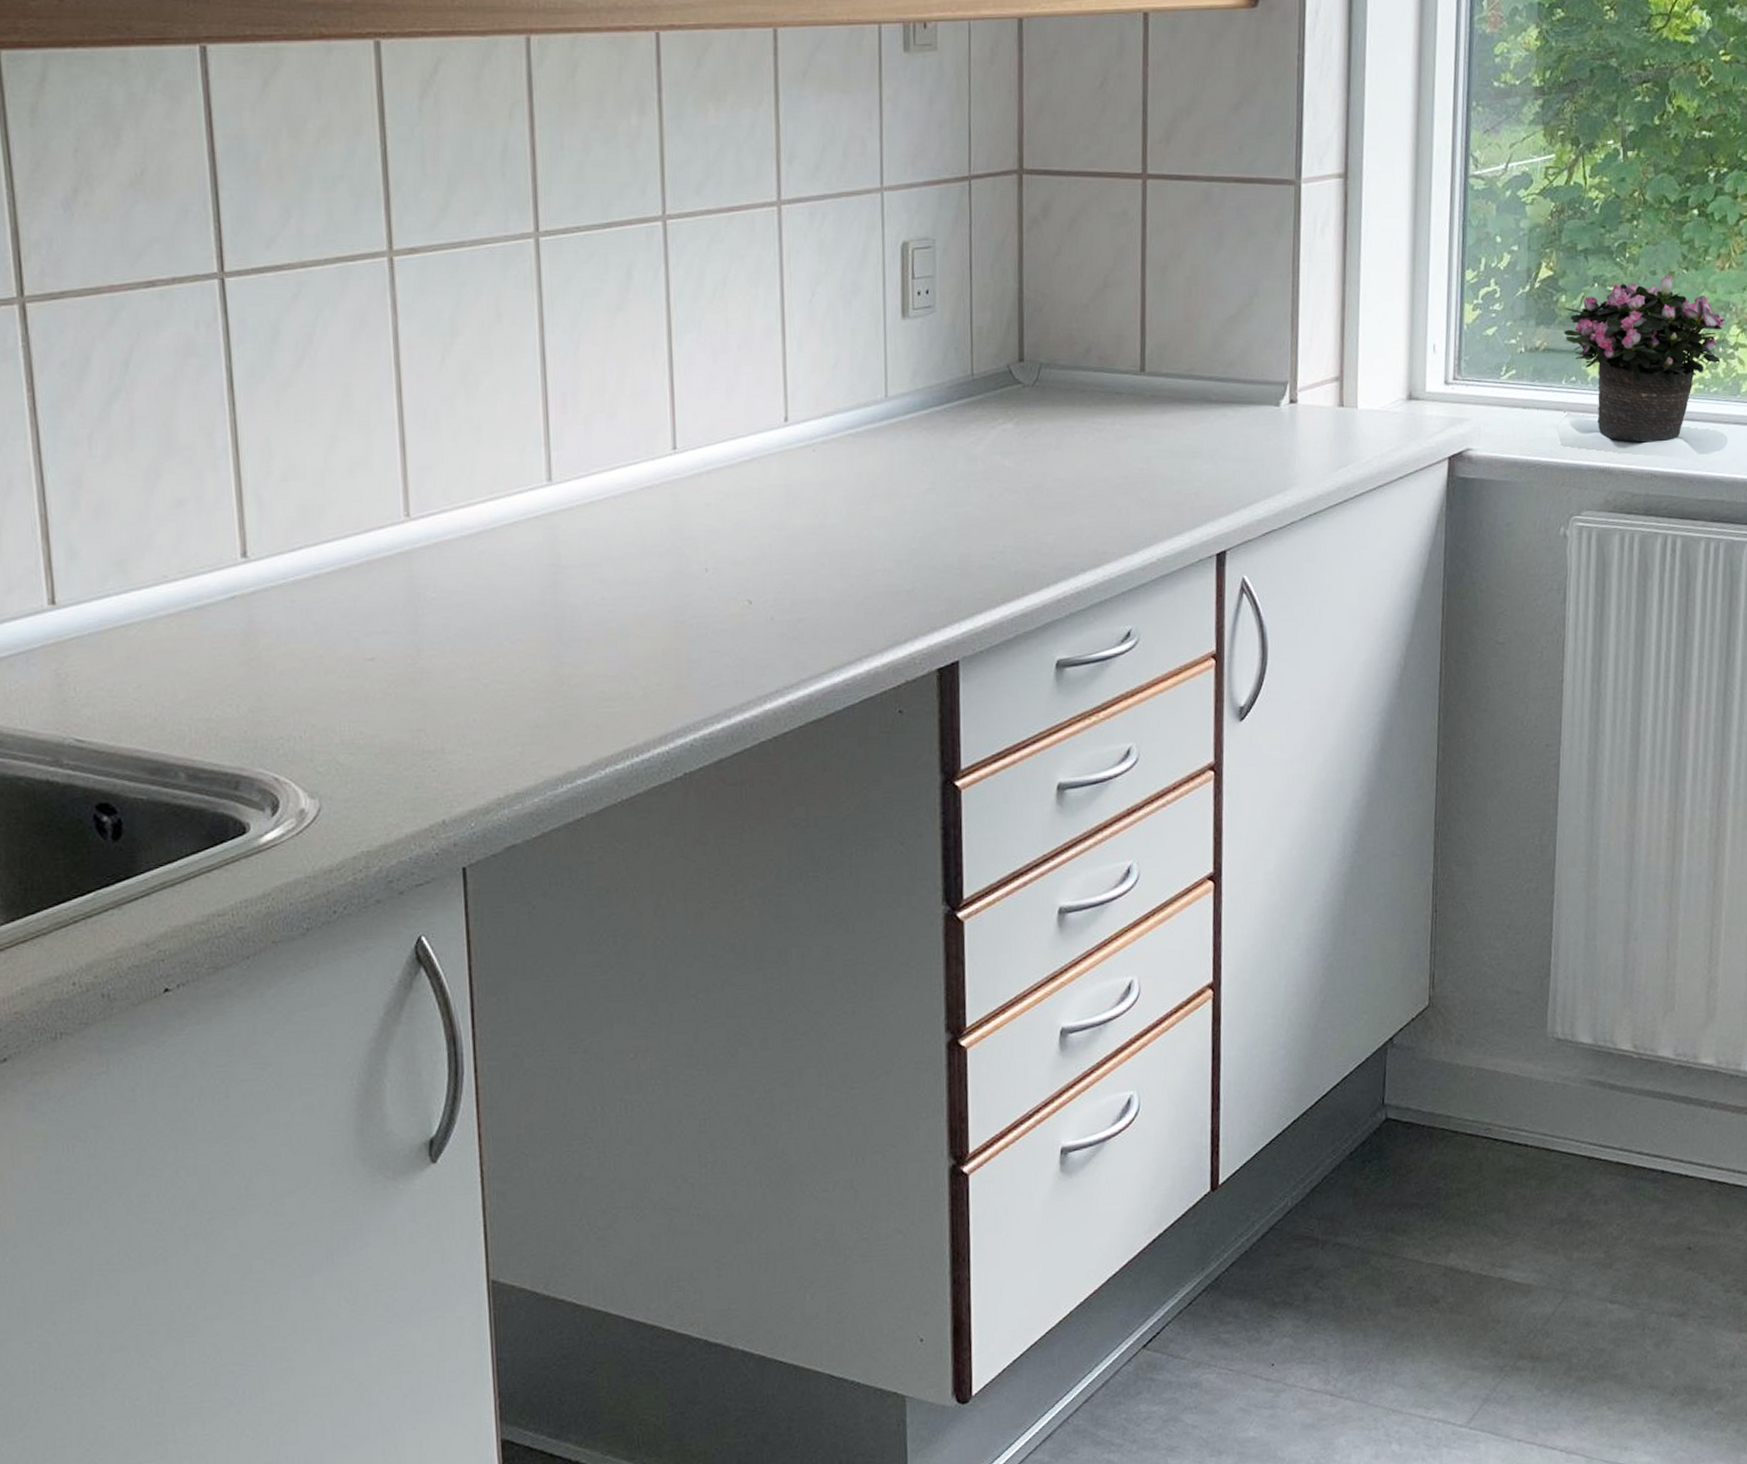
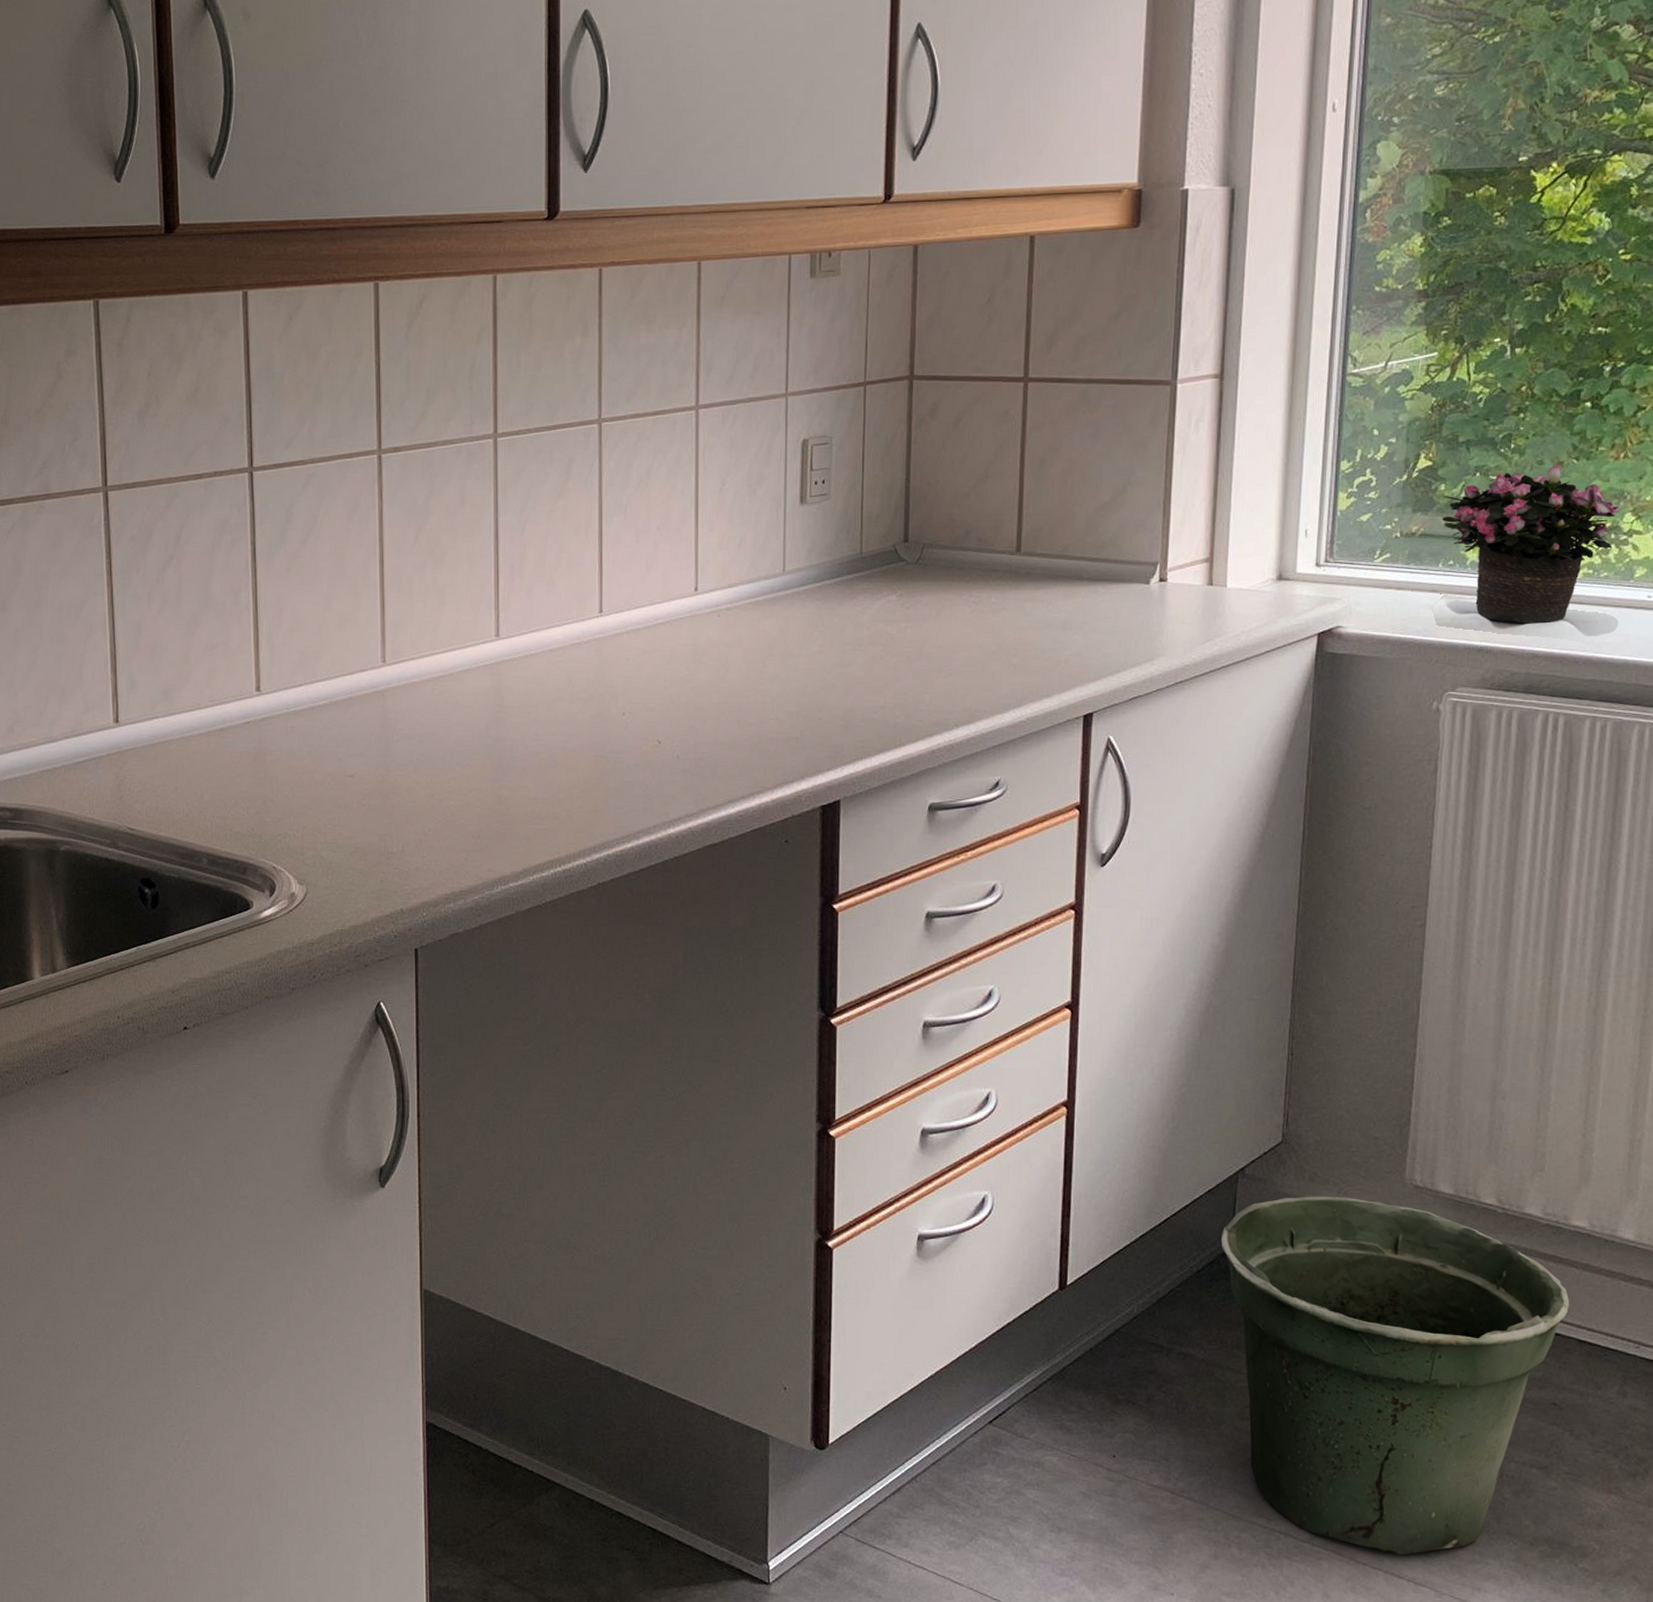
flower pot: none [1372,1058,1701,1426] -> present [1221,1196,1570,1555]

